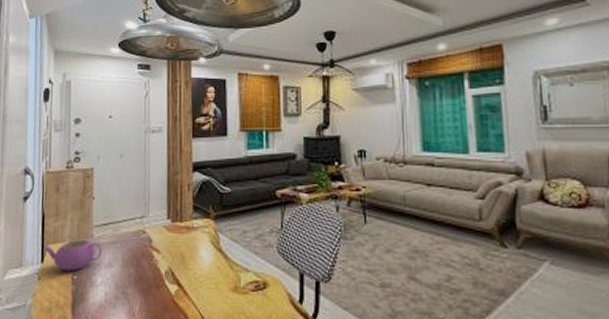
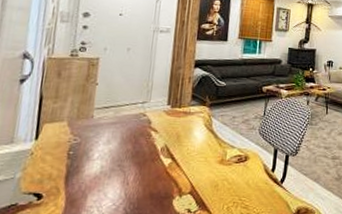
teapot: present [44,240,102,272] -> none [39,120,102,148]

